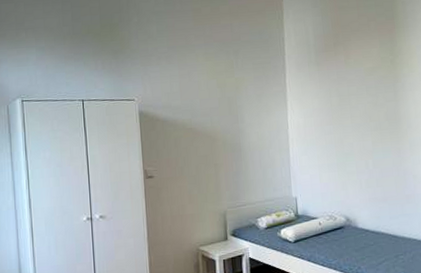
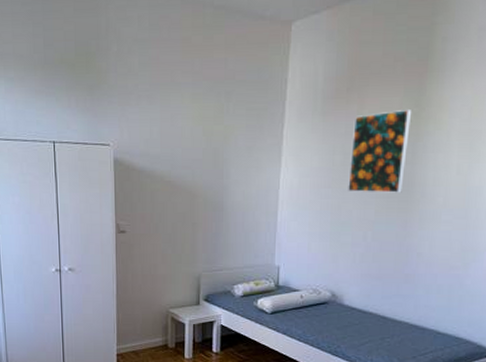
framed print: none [343,58,392,128] -> present [348,110,412,193]

